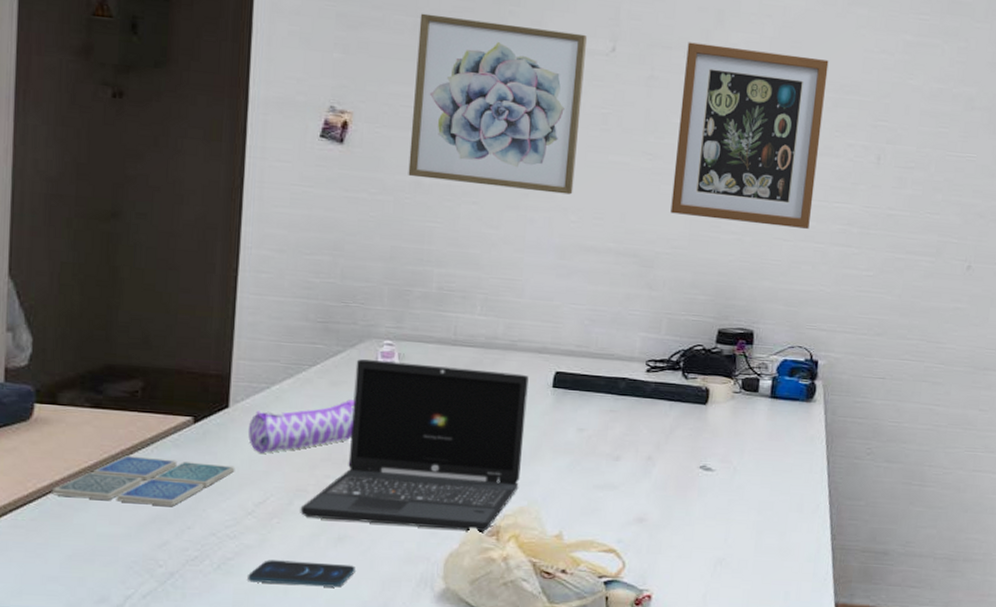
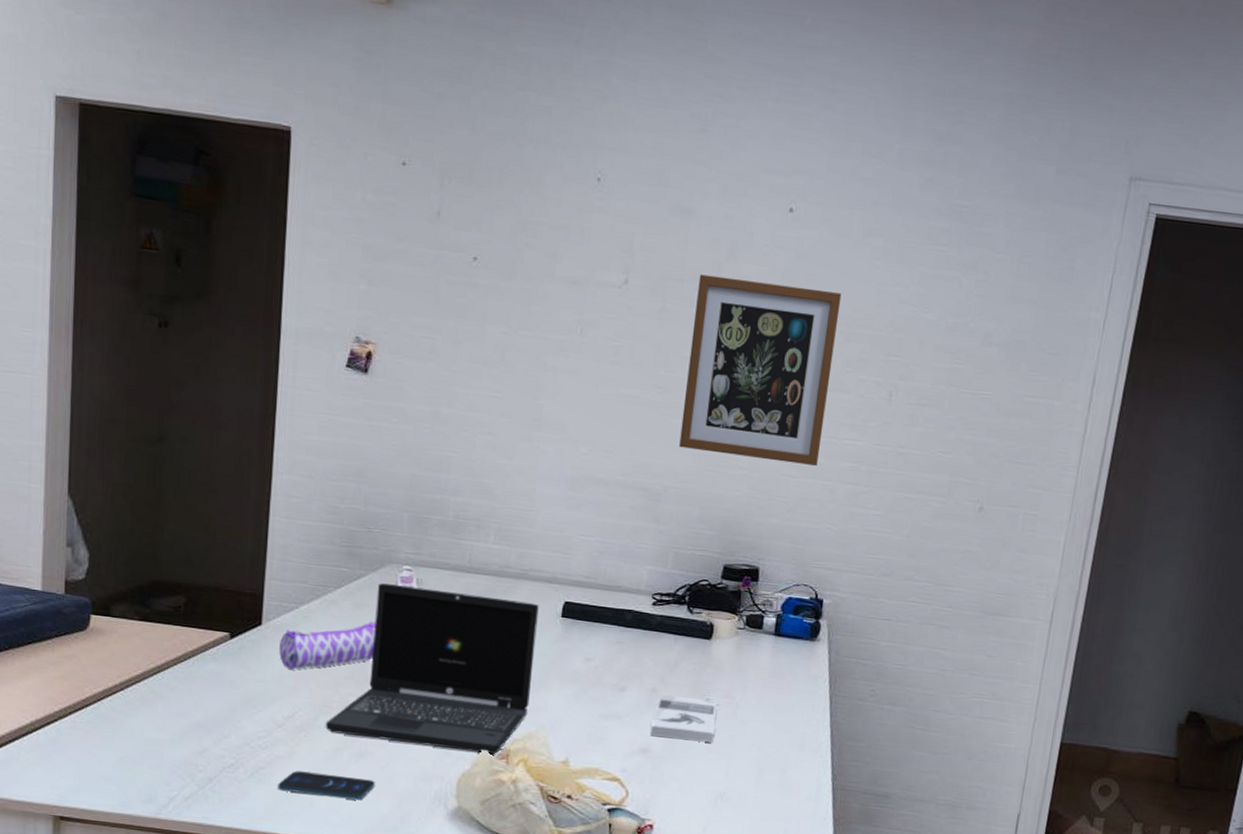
drink coaster: present [52,455,235,506] -> none [106,666,267,716]
wall art: present [408,13,588,195] -> none [427,245,601,427]
book: none [647,461,715,509] -> present [651,694,717,743]

